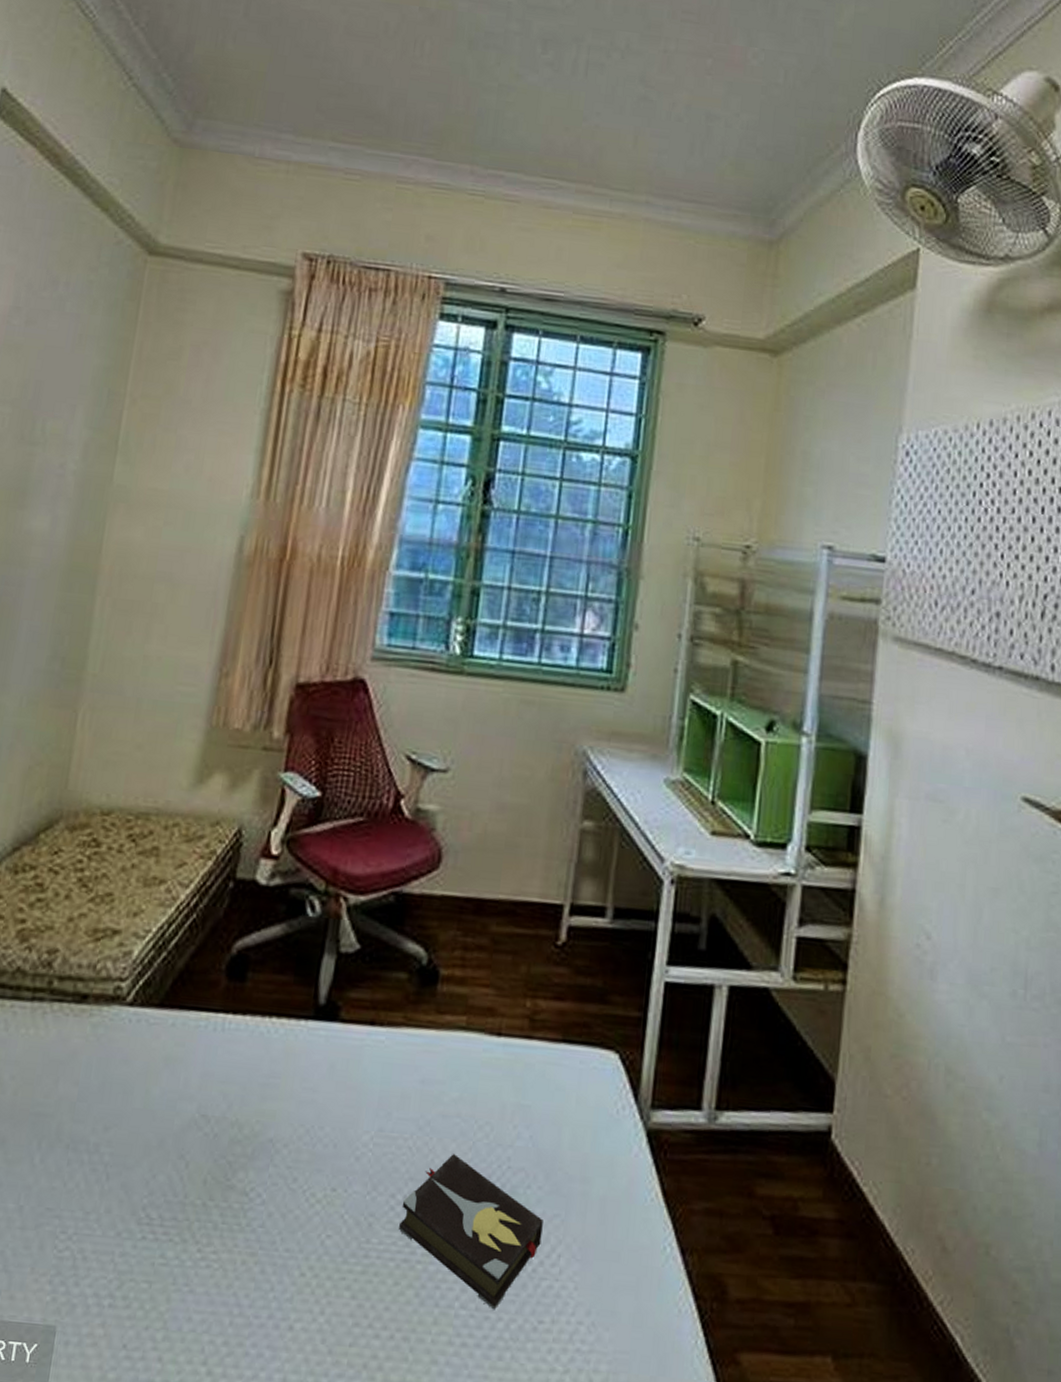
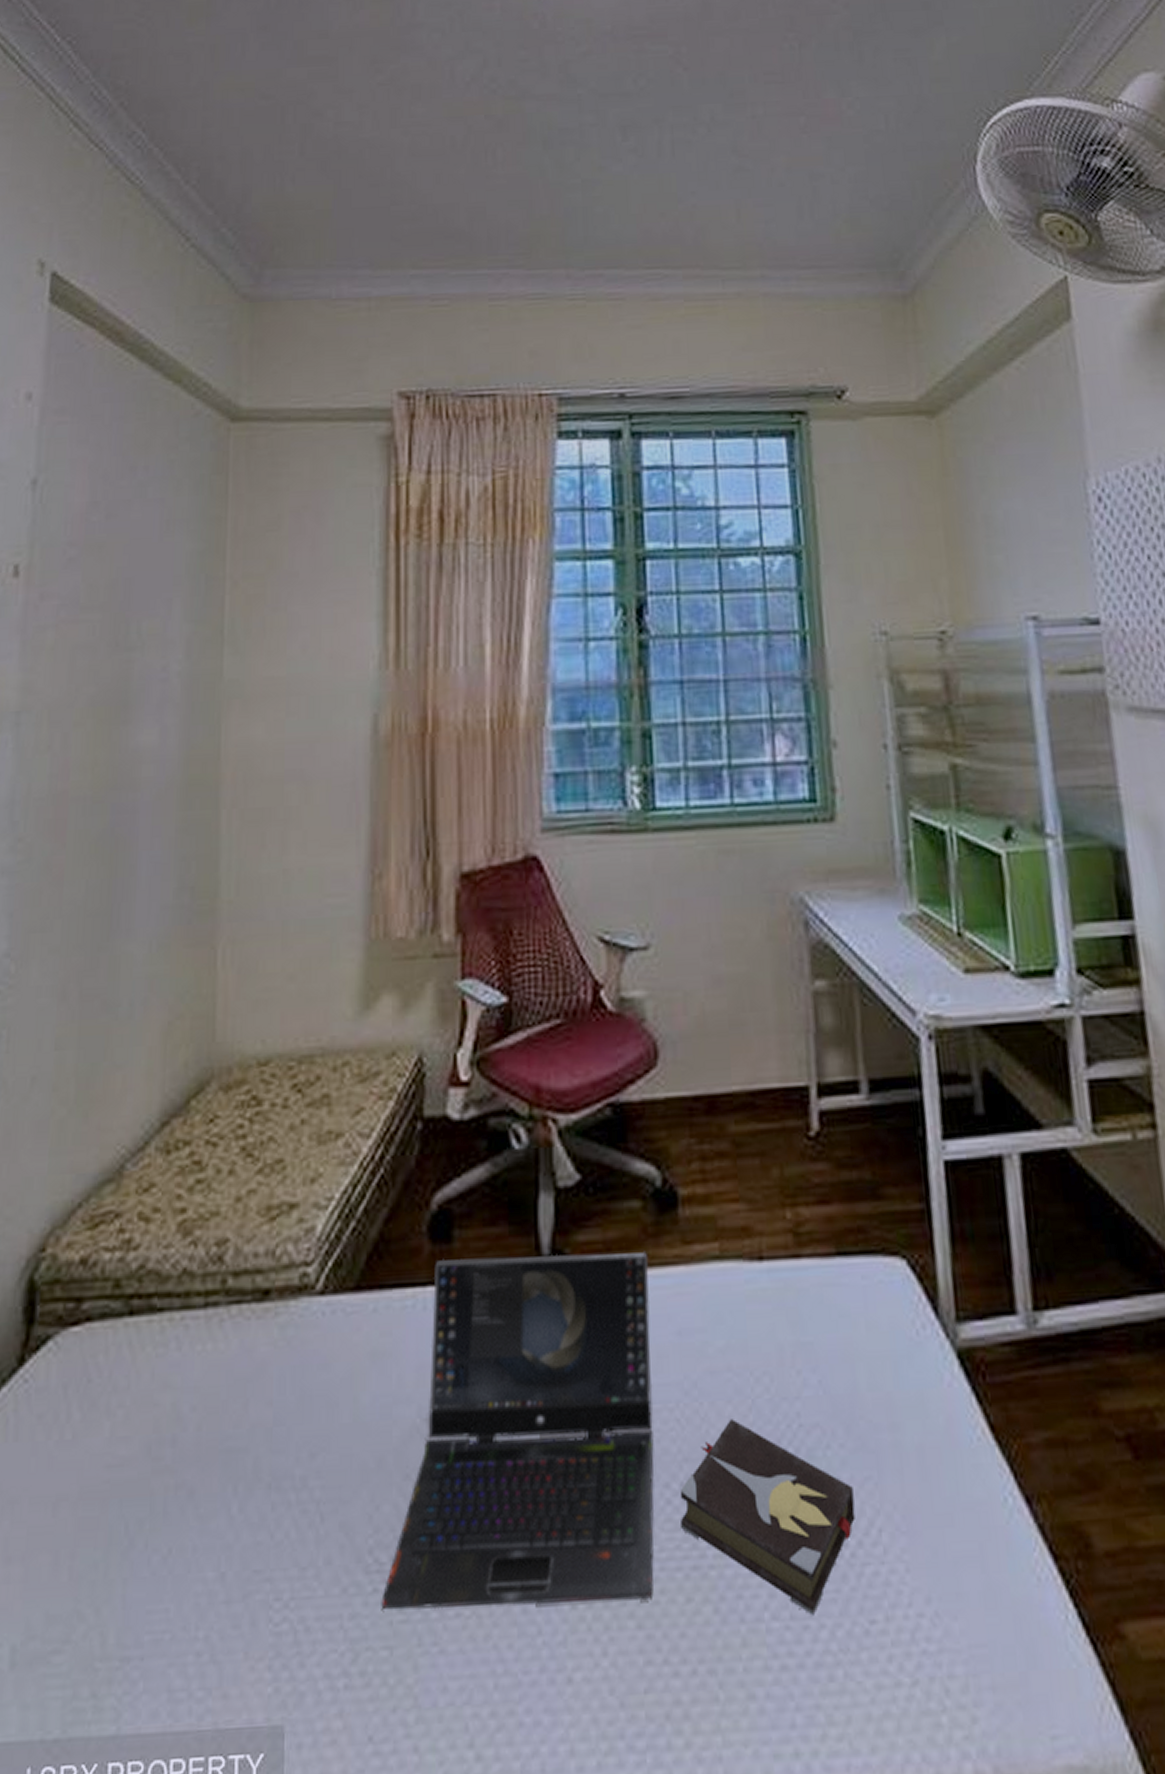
laptop computer: none [147,993,407,1279] -> present [381,1252,654,1611]

